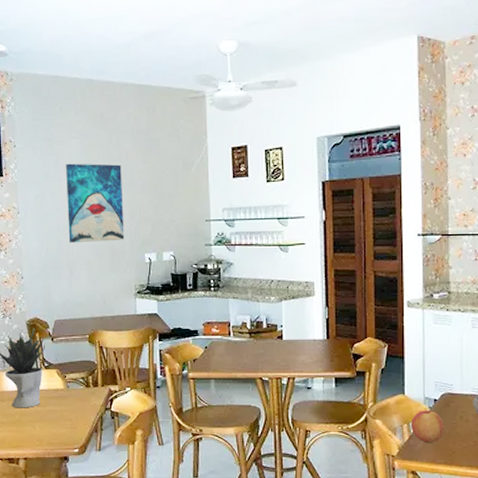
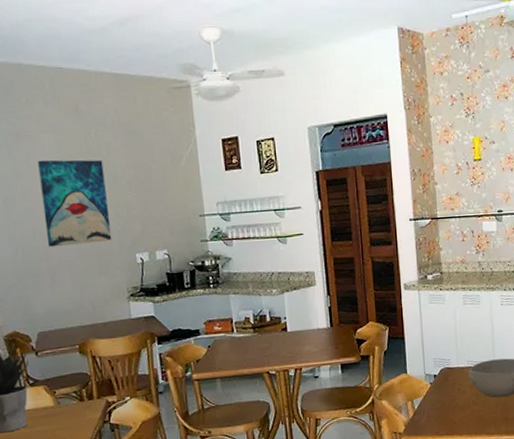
apple: present [411,410,444,443] -> none [415,385,445,417]

